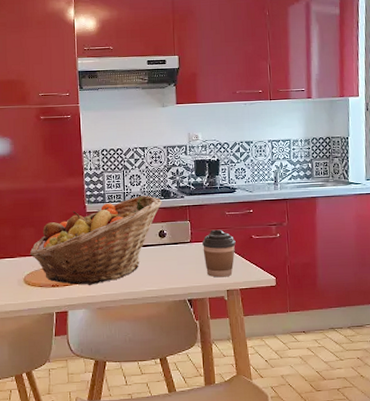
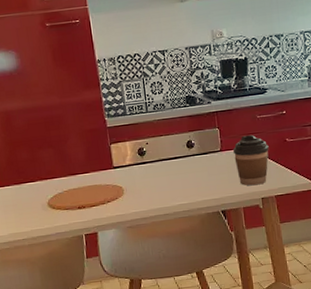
fruit basket: present [29,195,163,285] -> none [51,103,189,205]

